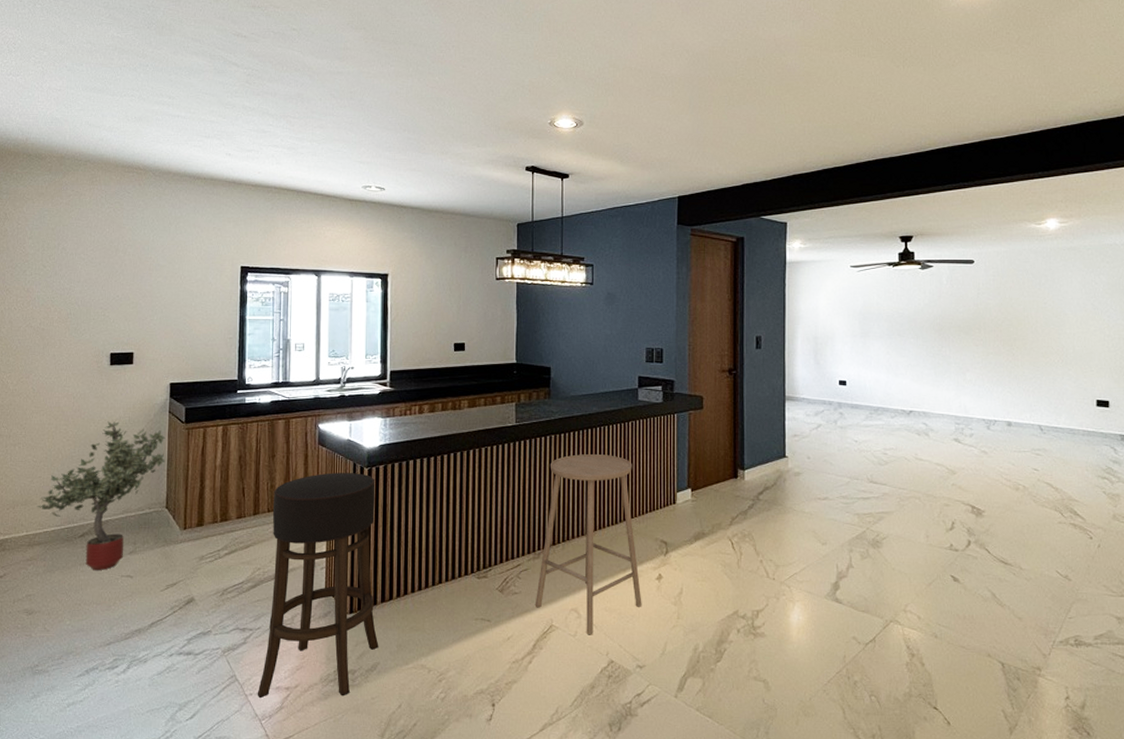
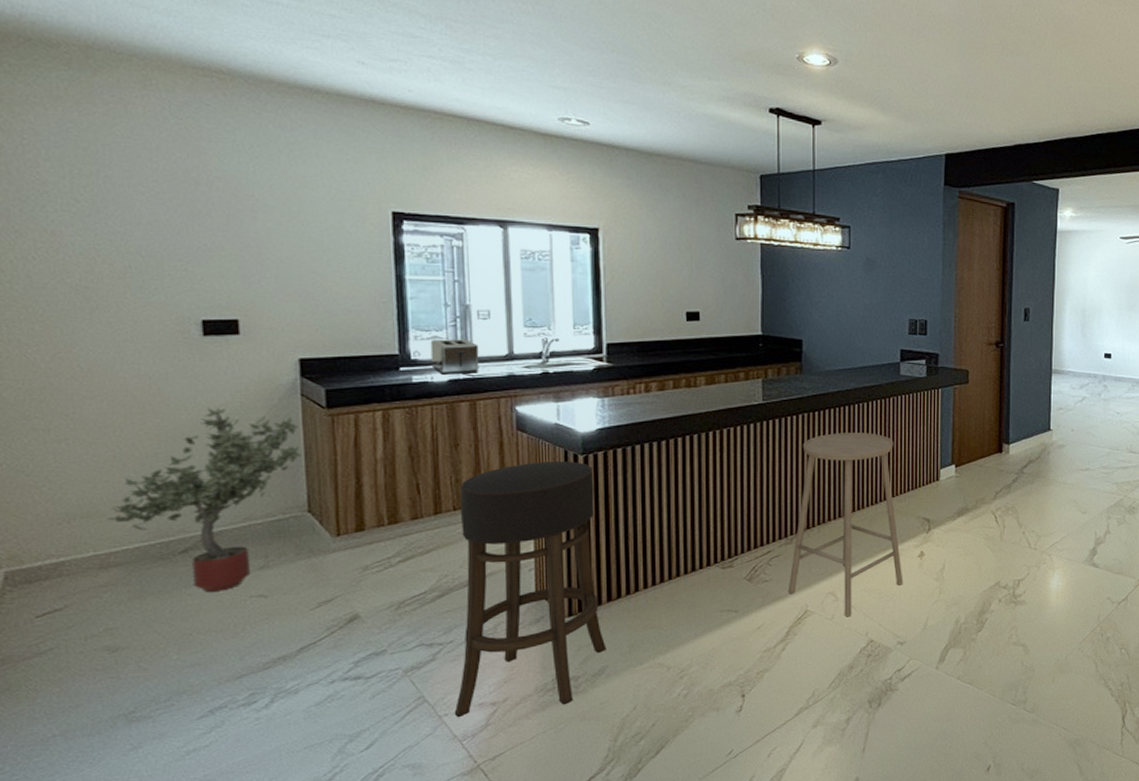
toaster: none [259,367,294,397] -> present [430,339,479,375]

